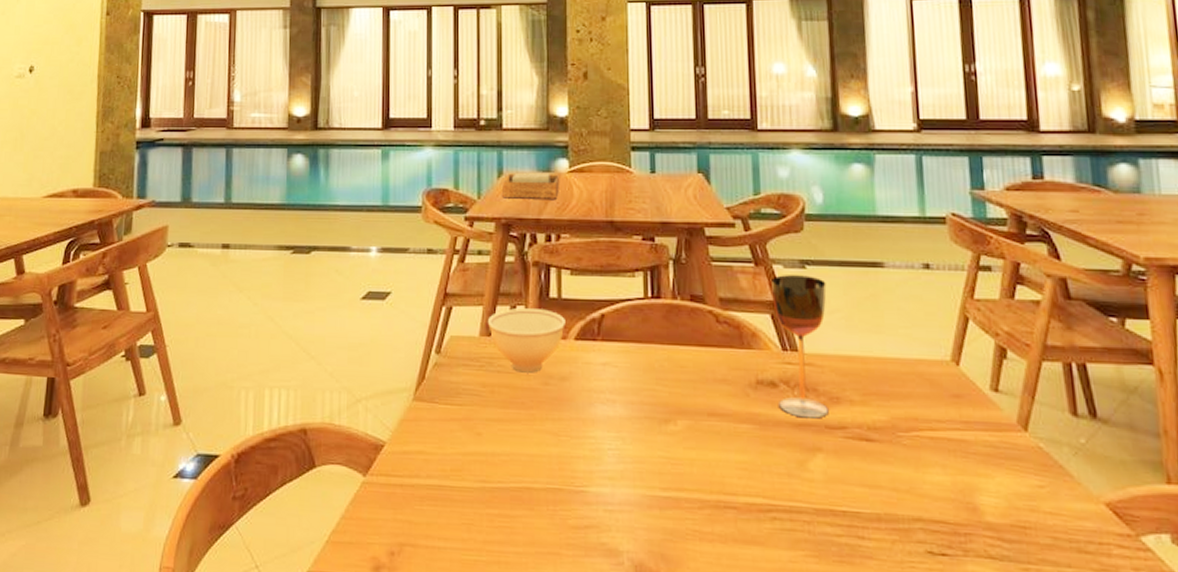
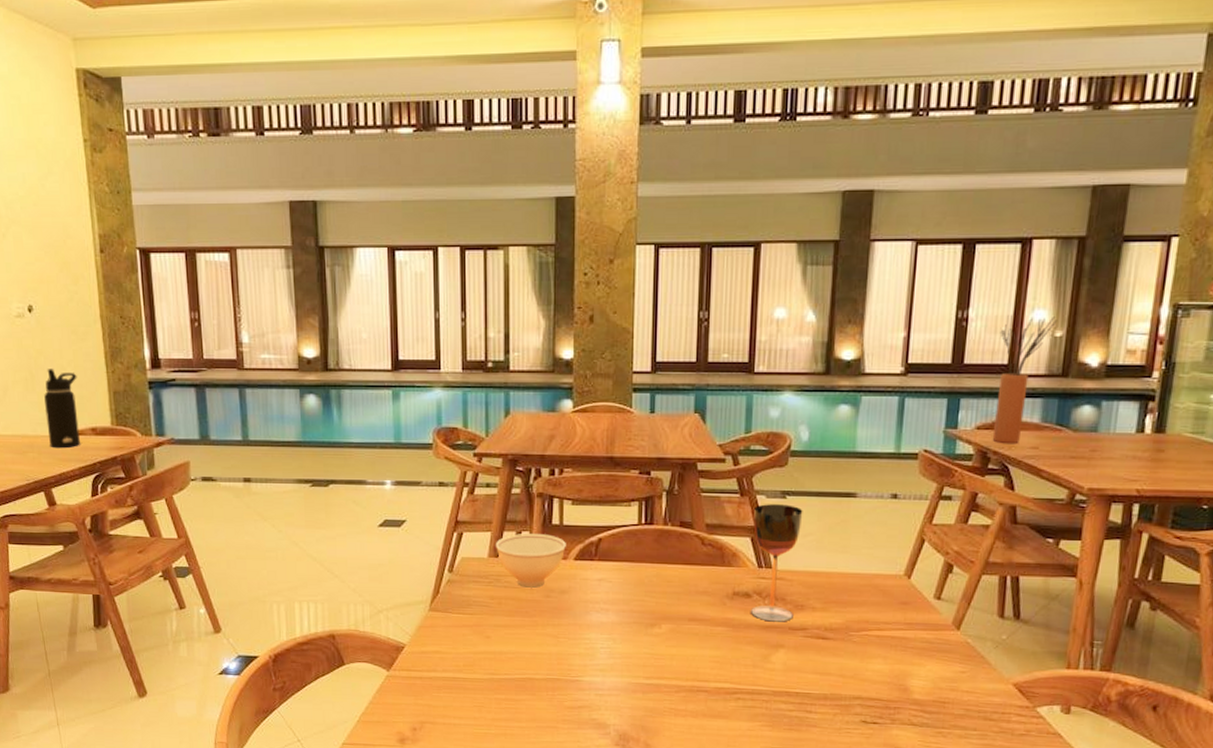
water bottle: none [28,129,67,212] -> present [44,369,80,449]
napkin holder: present [502,172,560,199] -> none [509,412,564,437]
vase: none [1013,64,1072,207] -> present [992,311,1058,445]

